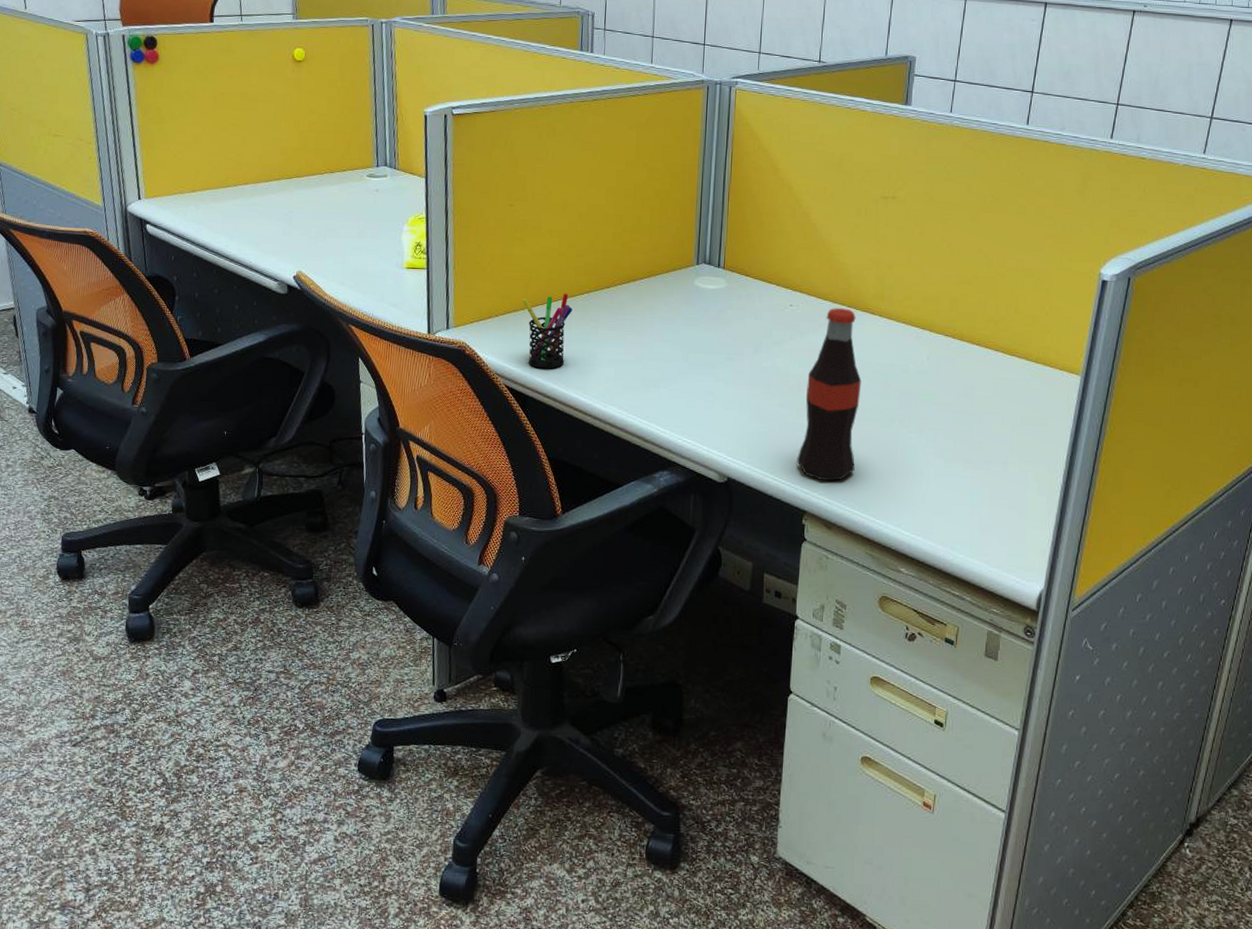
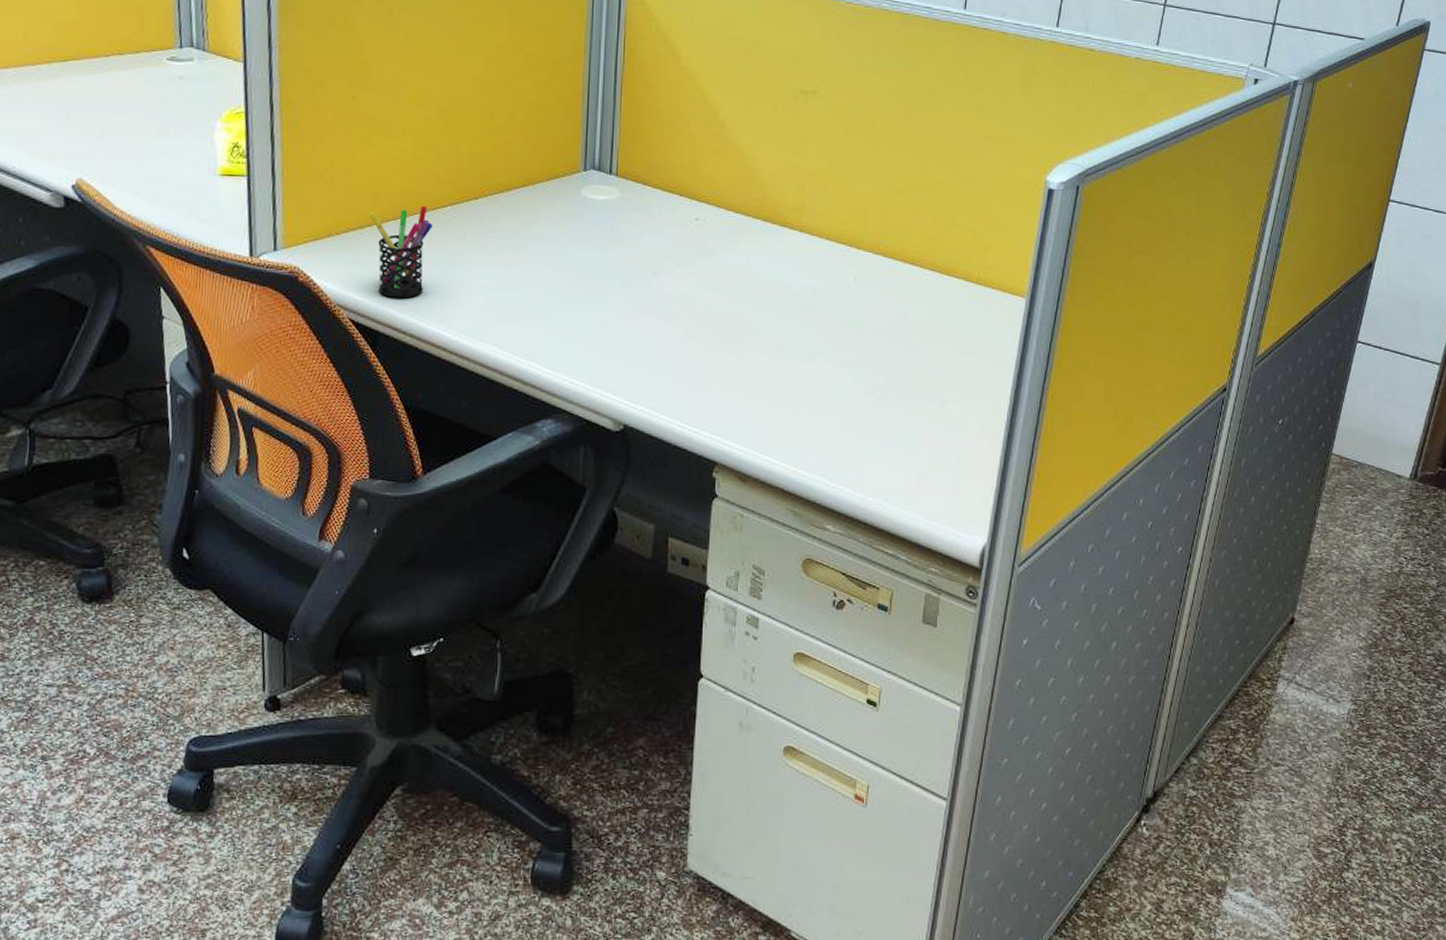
bottle: present [797,308,862,482] -> none [705,222,780,427]

